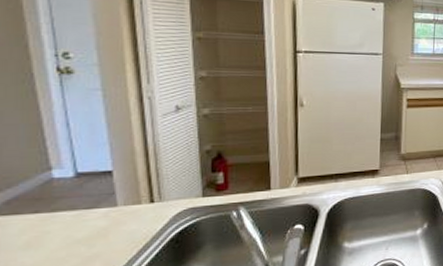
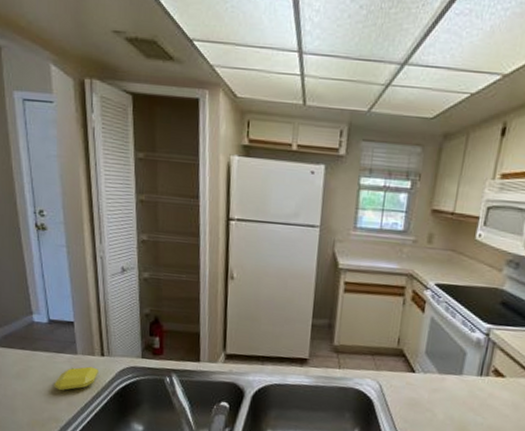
soap bar: none [83,216,147,251] -> present [54,366,99,391]

